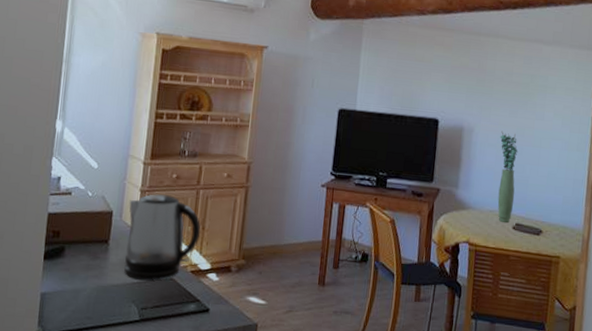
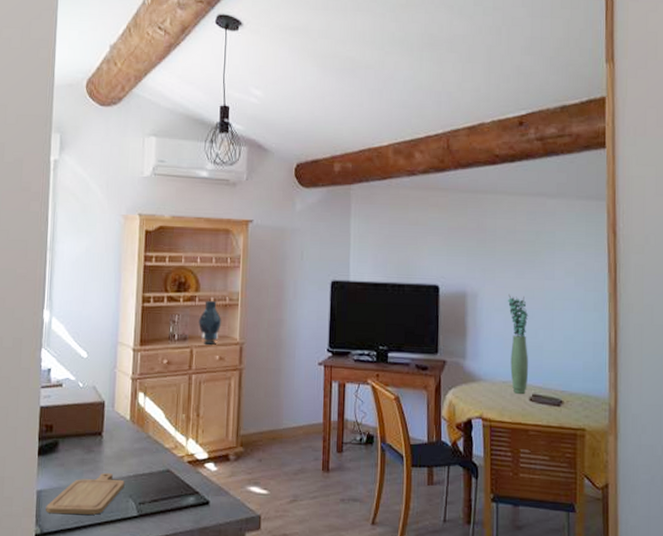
chopping board: none [49,278,129,318] -> present [46,472,125,515]
kettle: present [124,194,201,280] -> none [119,381,196,473]
vase: none [209,120,232,162] -> present [199,301,222,345]

